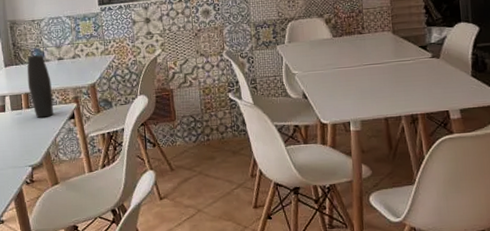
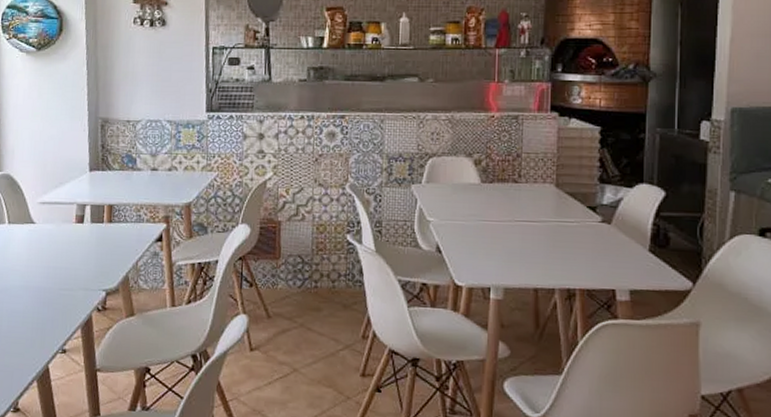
vase: present [27,55,53,118] -> none [113,161,141,236]

